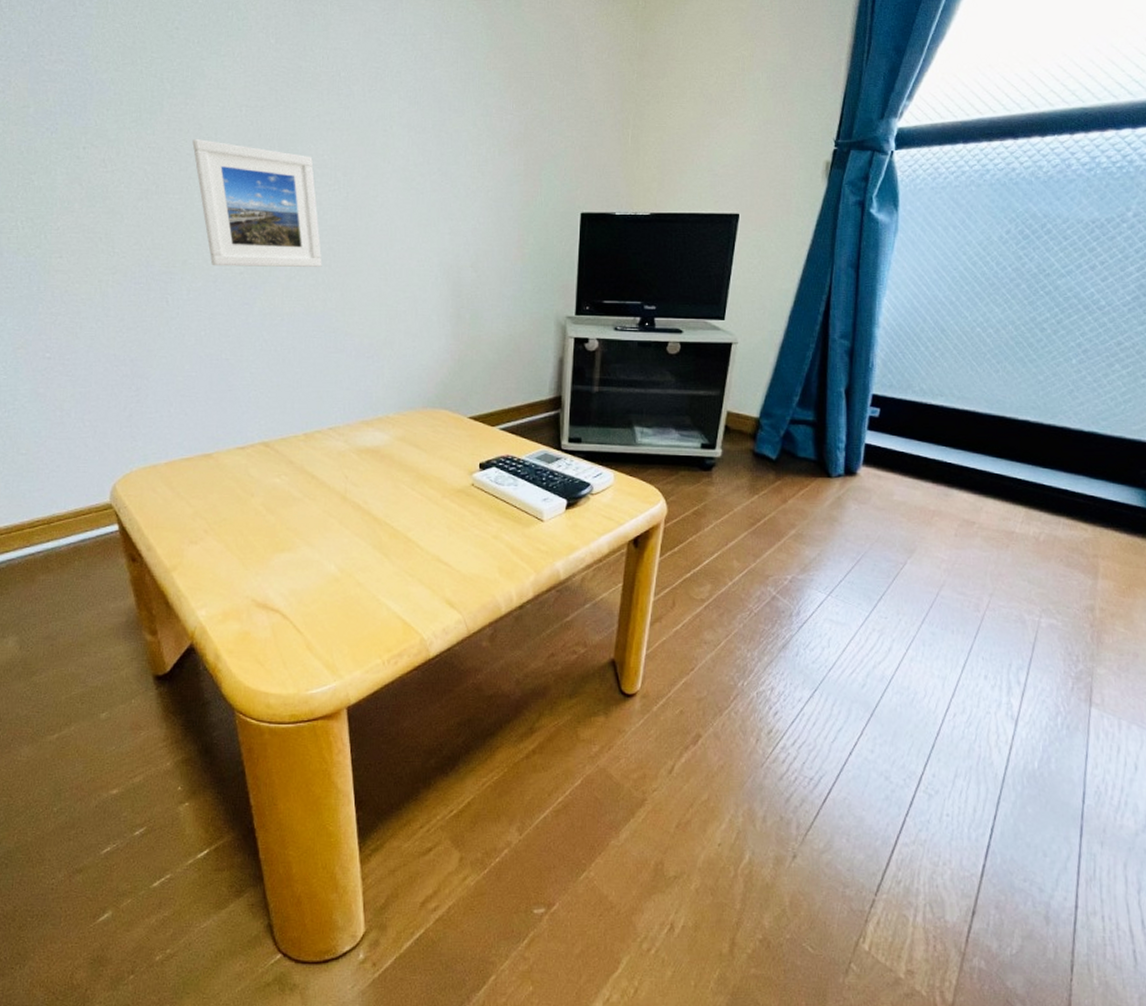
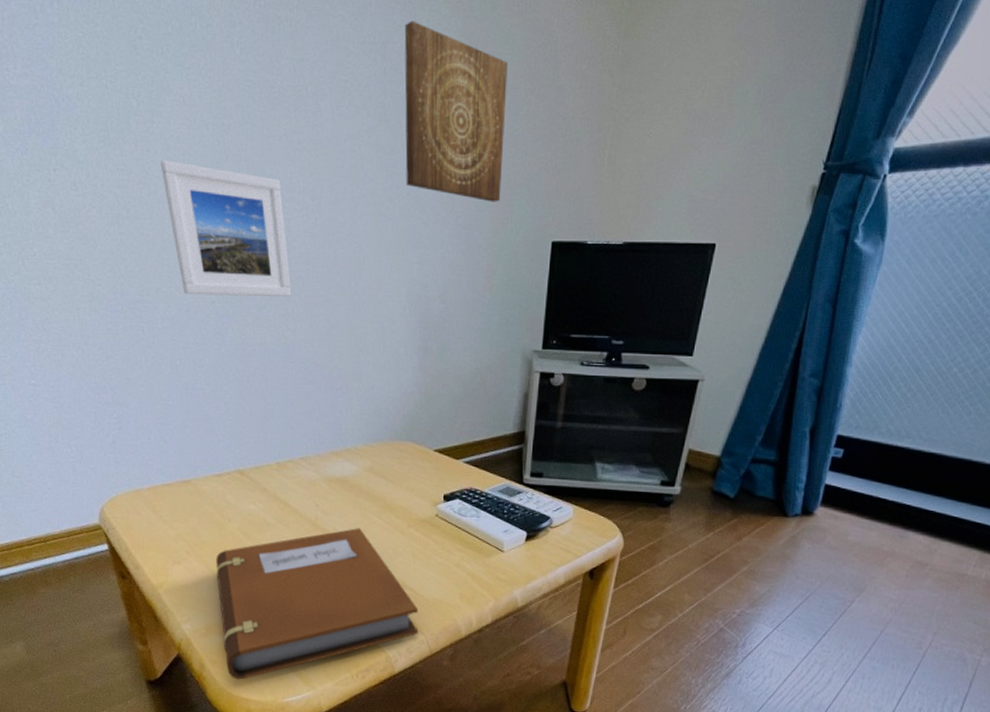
notebook: none [236,500,455,671] -> present [216,528,419,680]
wall art: none [434,15,533,177] -> present [404,20,508,202]

